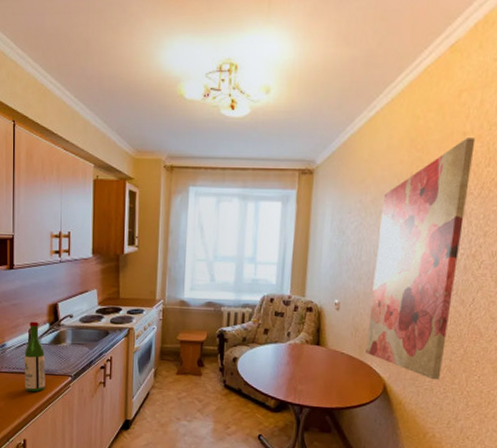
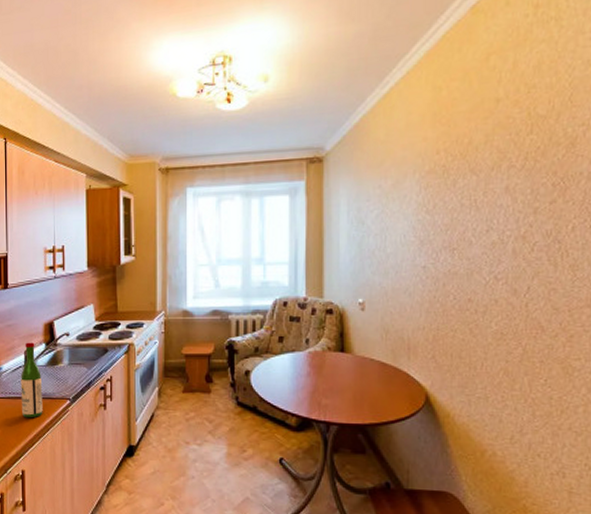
wall art: present [366,138,476,381] -> none [400,103,512,387]

